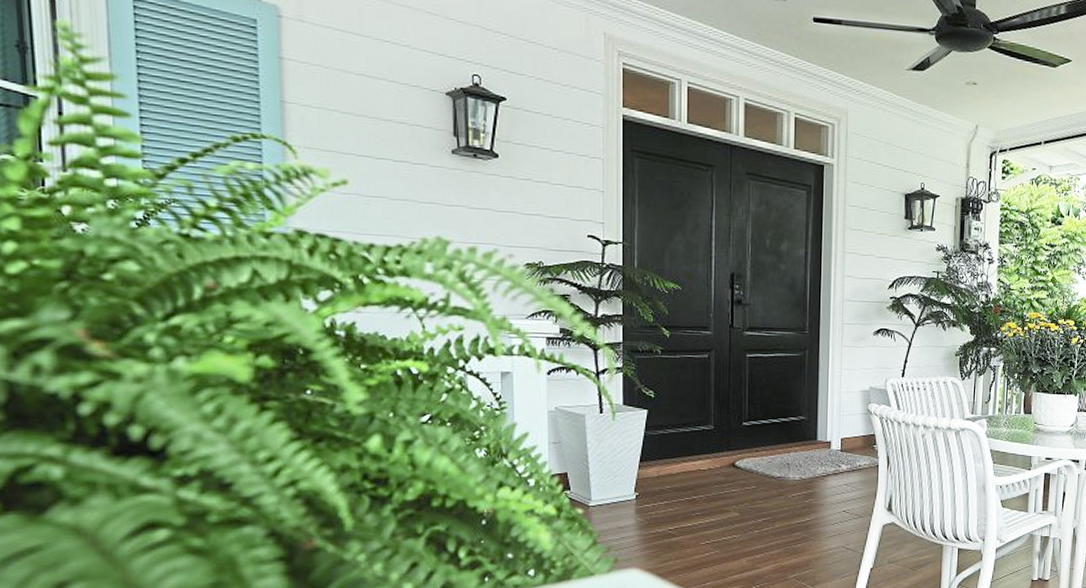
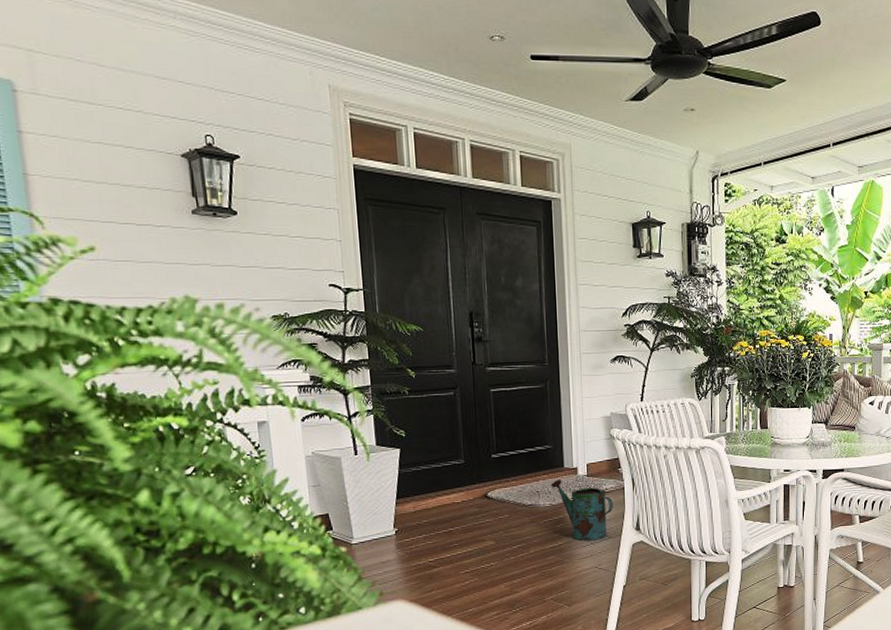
watering can: none [802,453,866,519] -> present [551,479,613,541]

